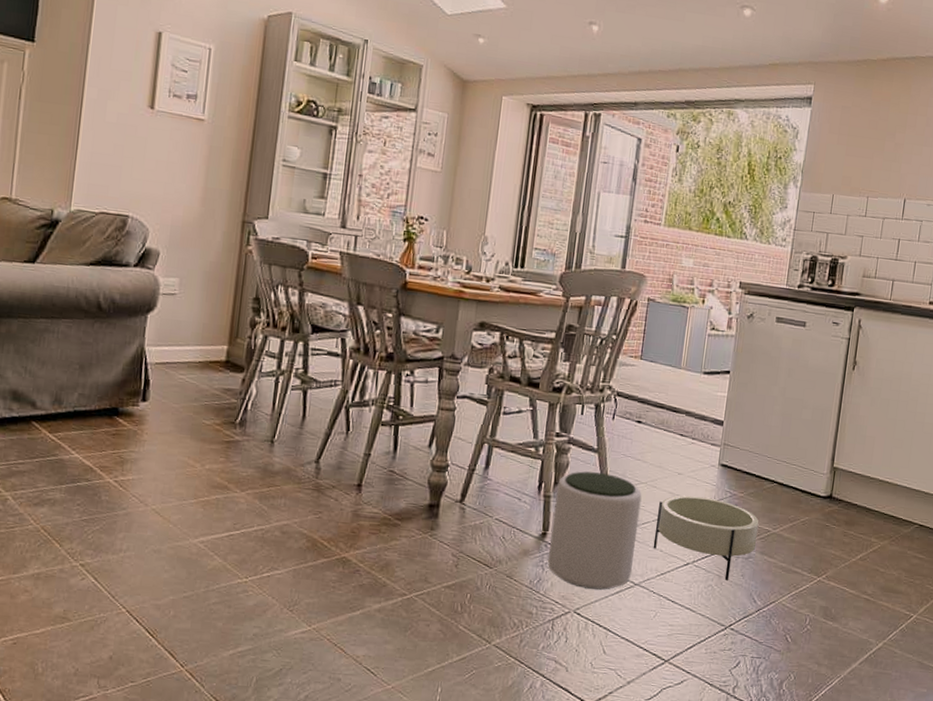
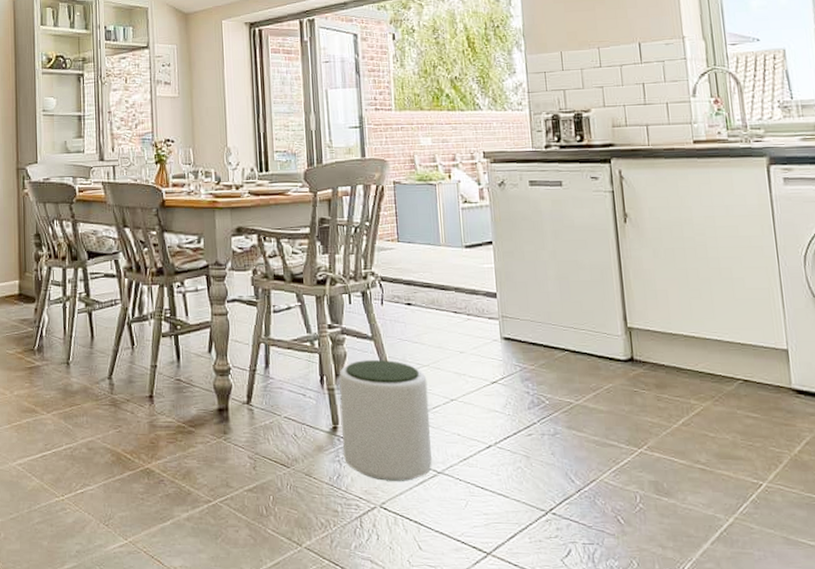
planter: present [653,495,759,580] -> none [446,374,561,460]

